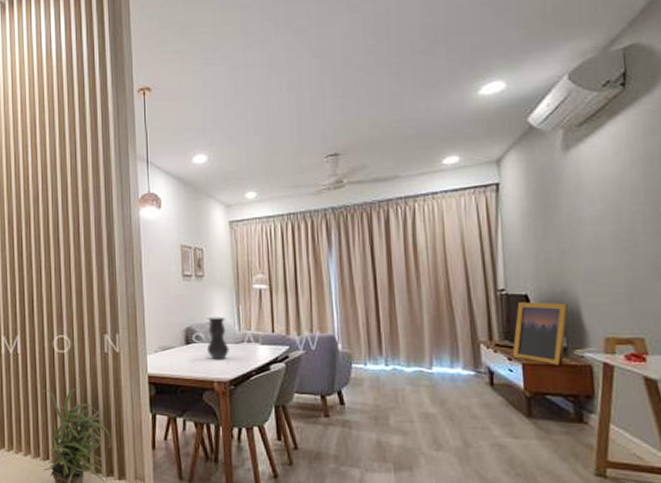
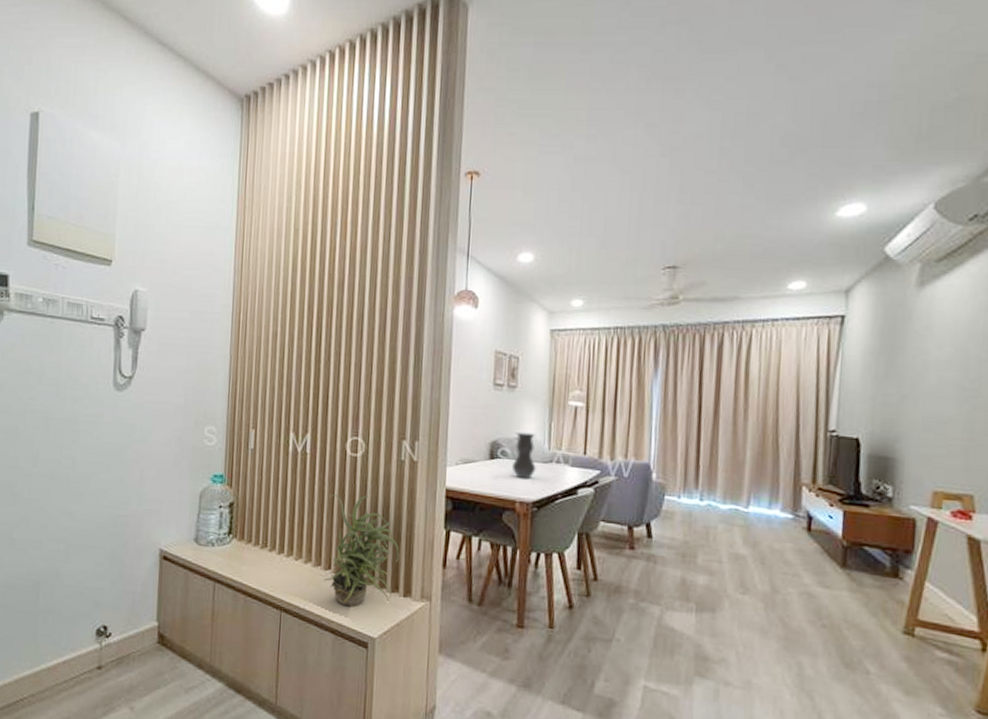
picture frame: present [512,302,569,366] -> none [834,446,901,517]

